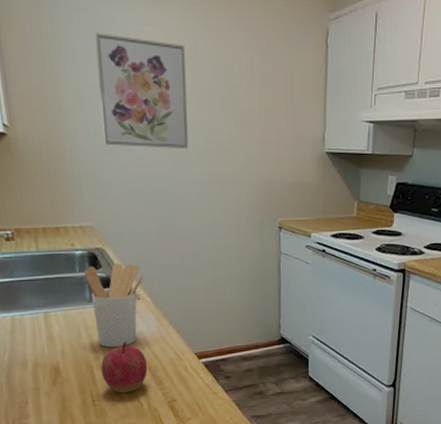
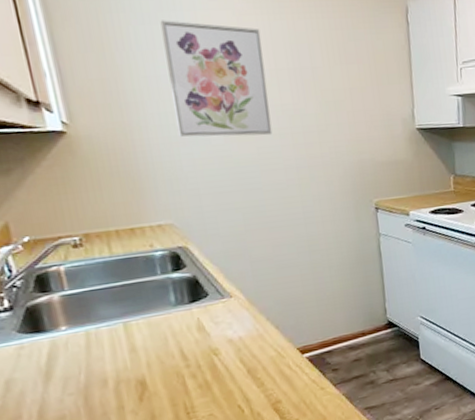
utensil holder: present [84,263,144,348] -> none [167,259,235,353]
apple: present [100,342,147,394] -> none [193,344,247,402]

